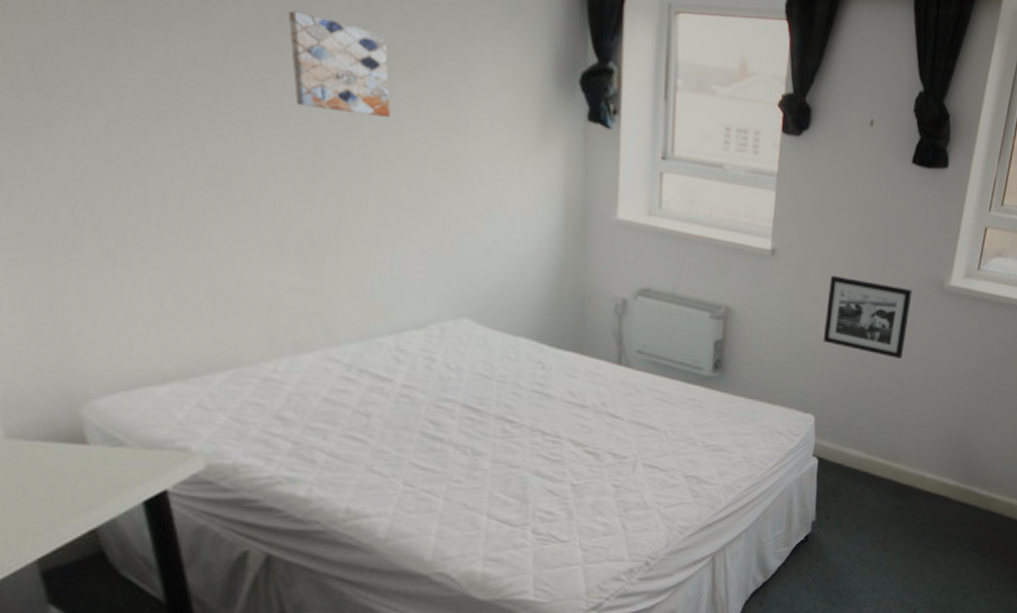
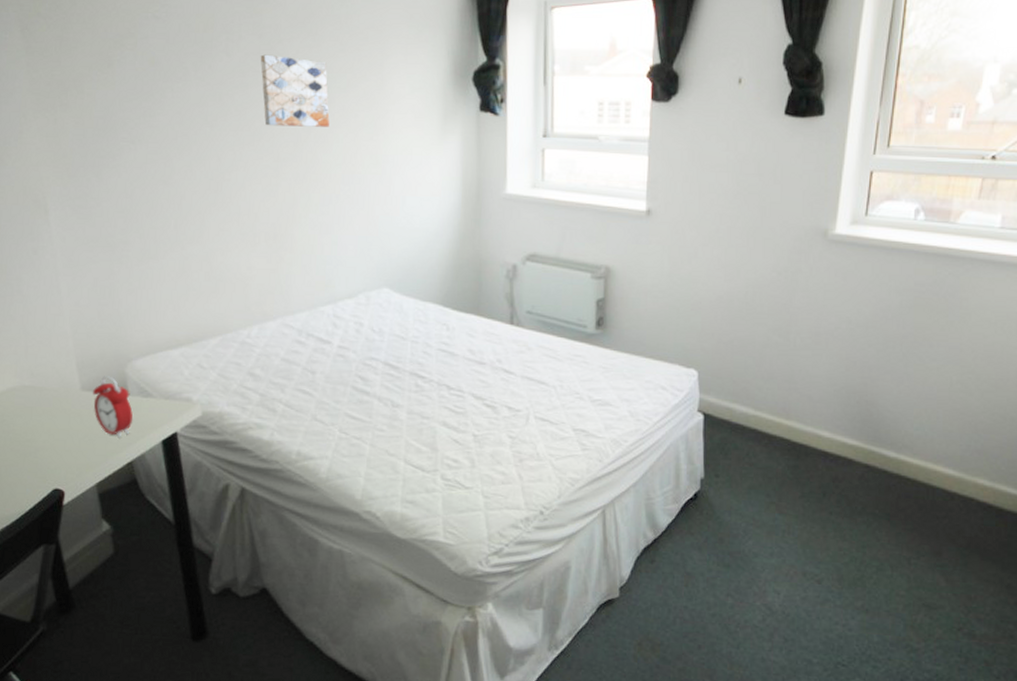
alarm clock: none [26,419,95,499] -> present [93,376,133,437]
picture frame: present [823,275,912,359] -> none [702,231,794,311]

